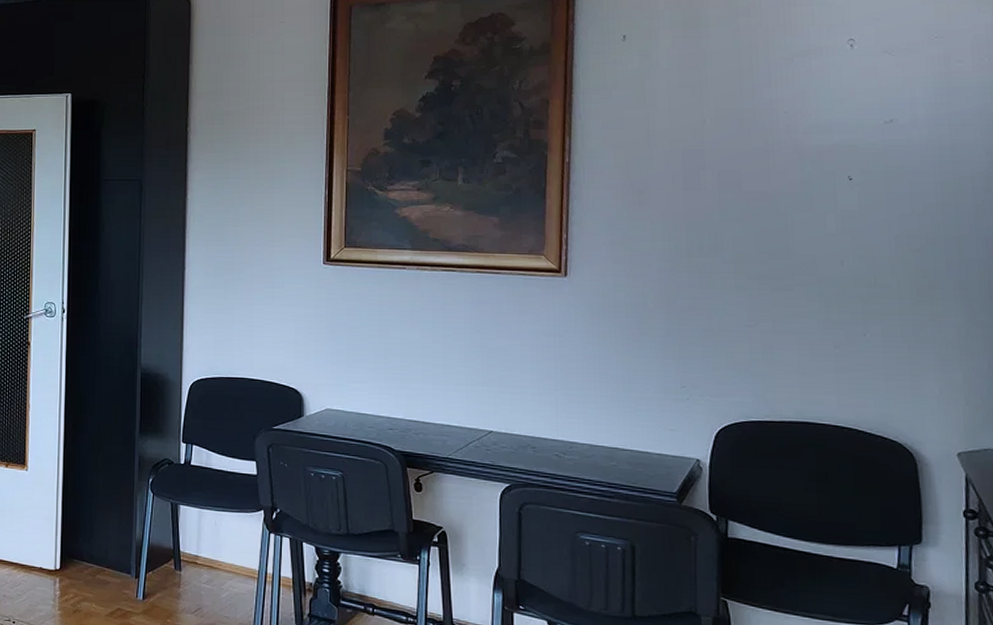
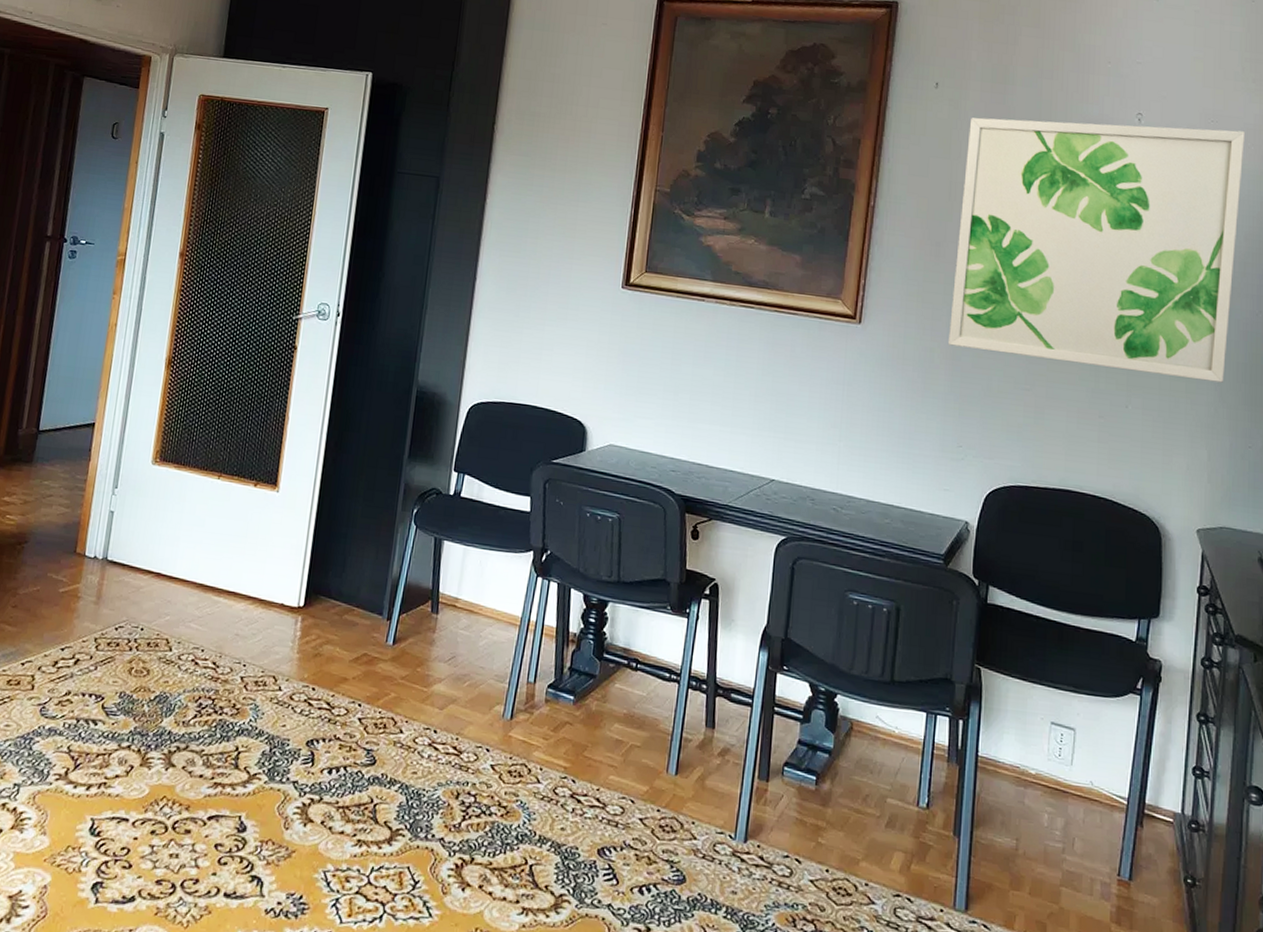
wall art: none [660,43,977,303] -> present [949,117,1245,383]

